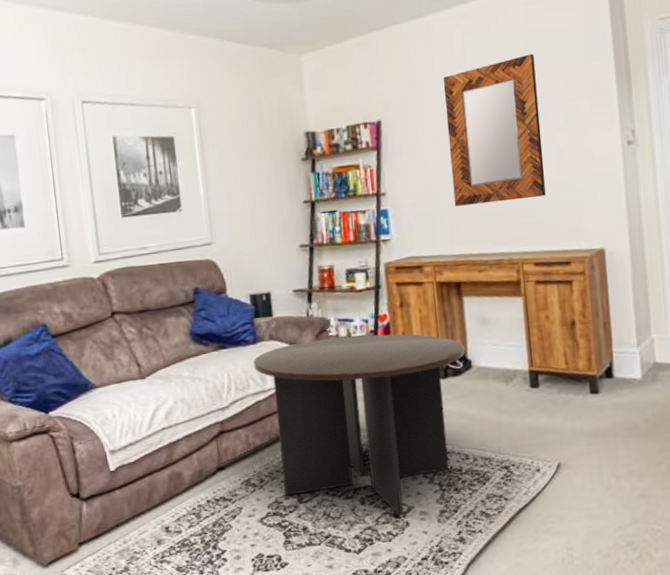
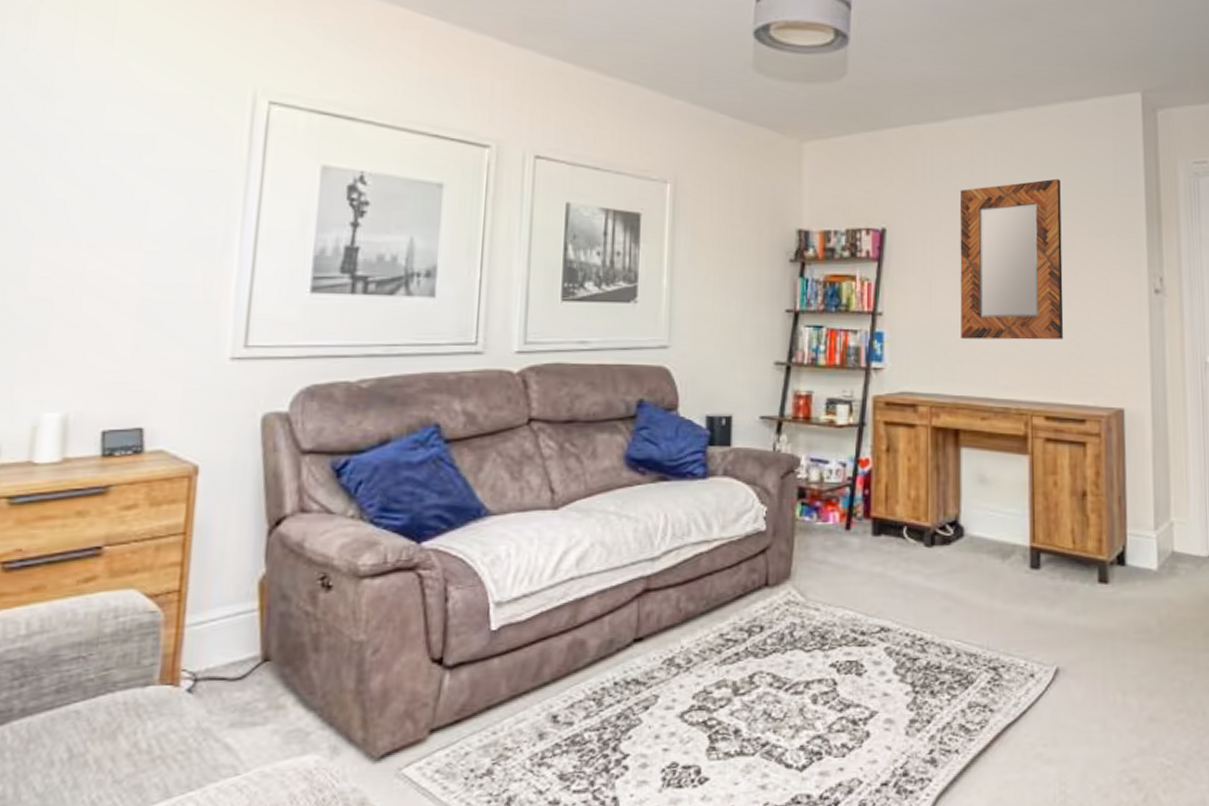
coffee table: present [253,334,465,515] -> none [700,481,957,722]

